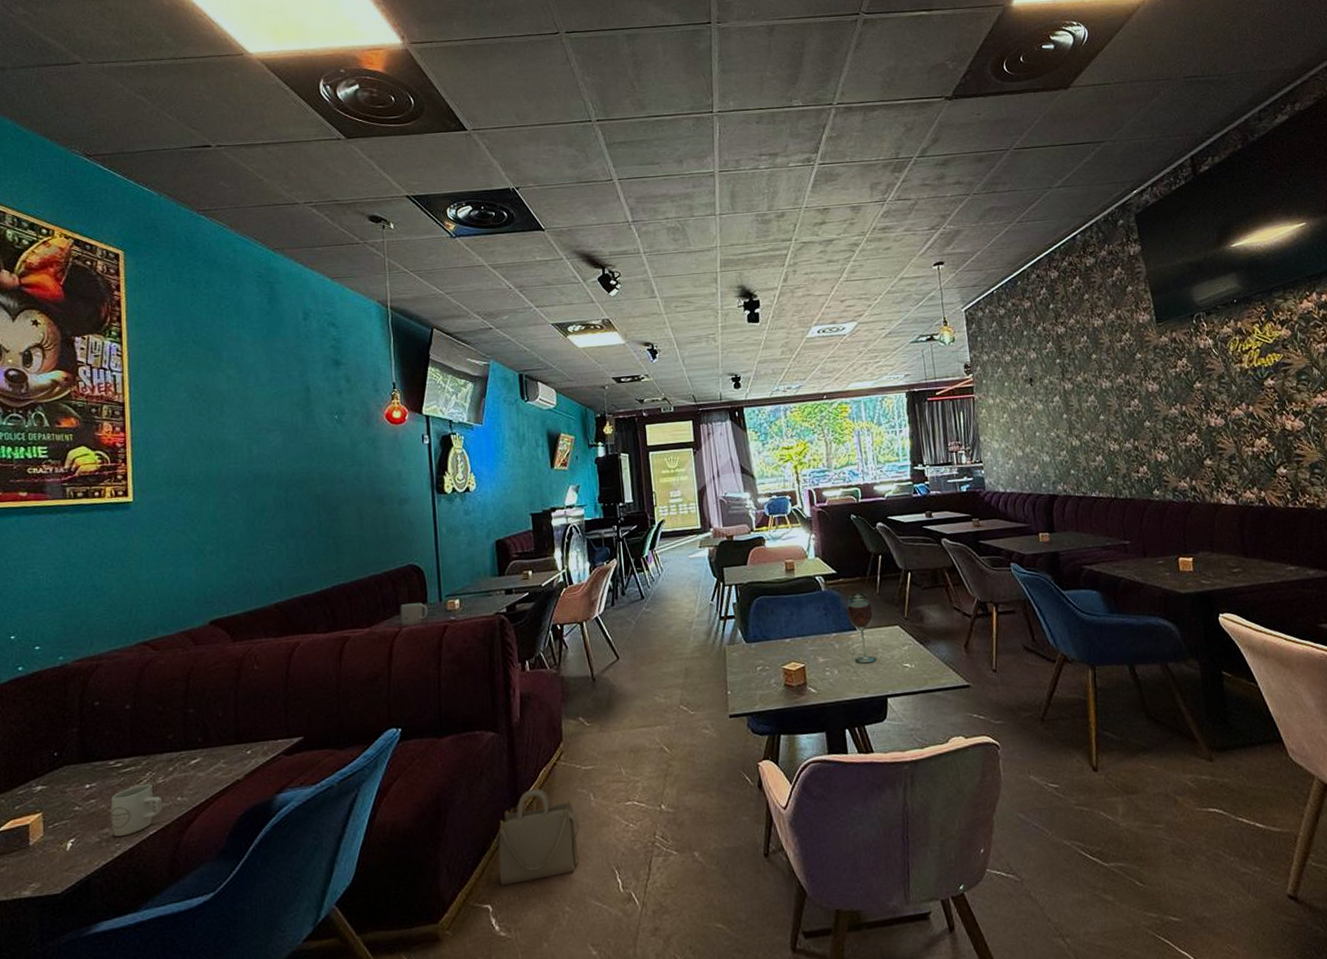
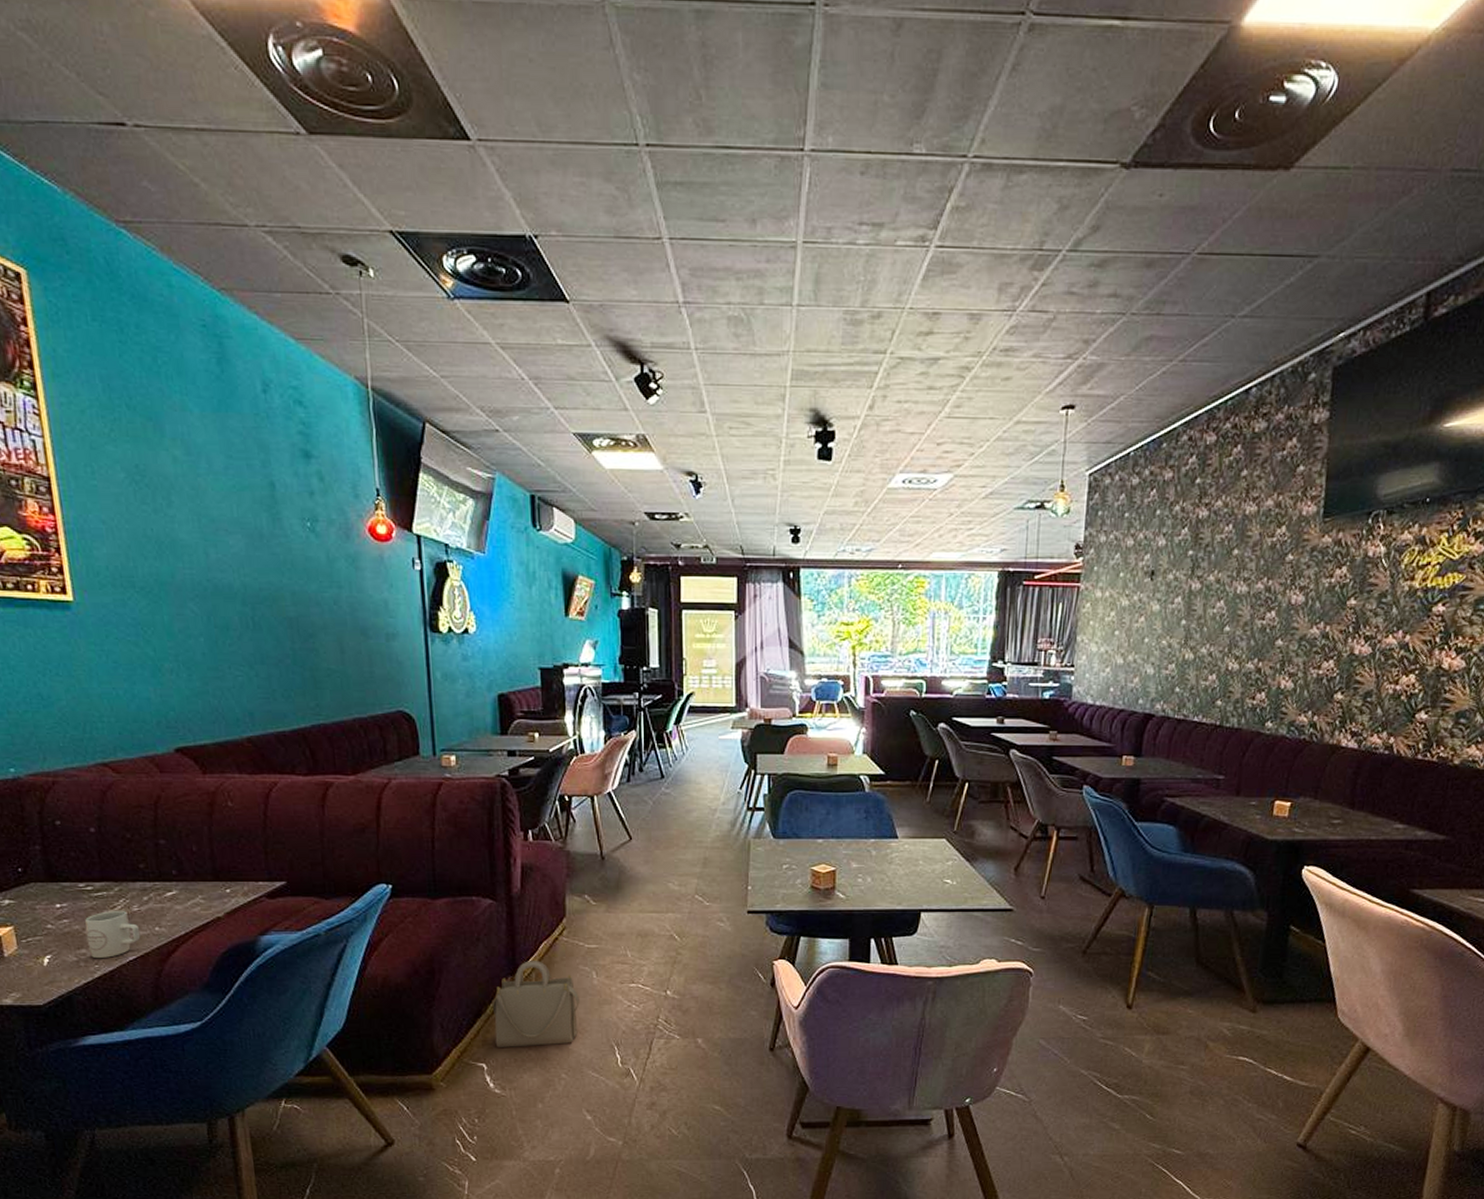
mug: present [399,602,429,626] -> none [388,754,421,778]
wineglass: present [847,593,877,664] -> none [891,798,919,875]

